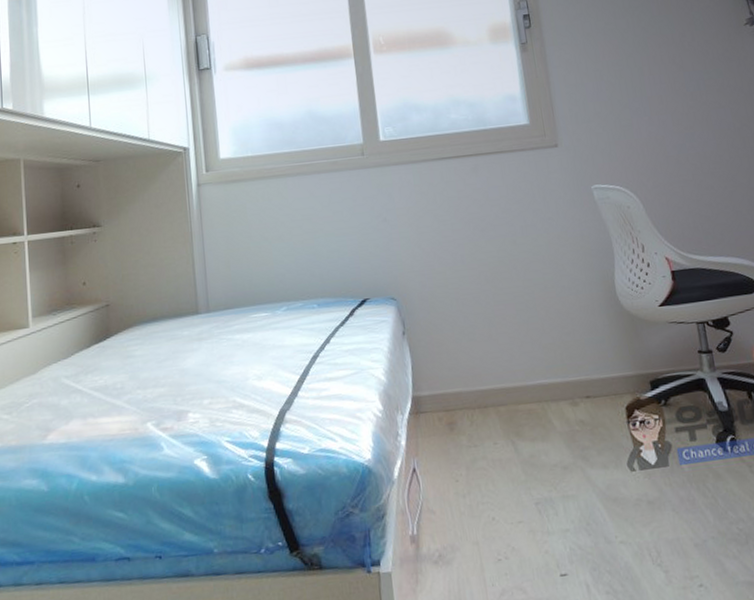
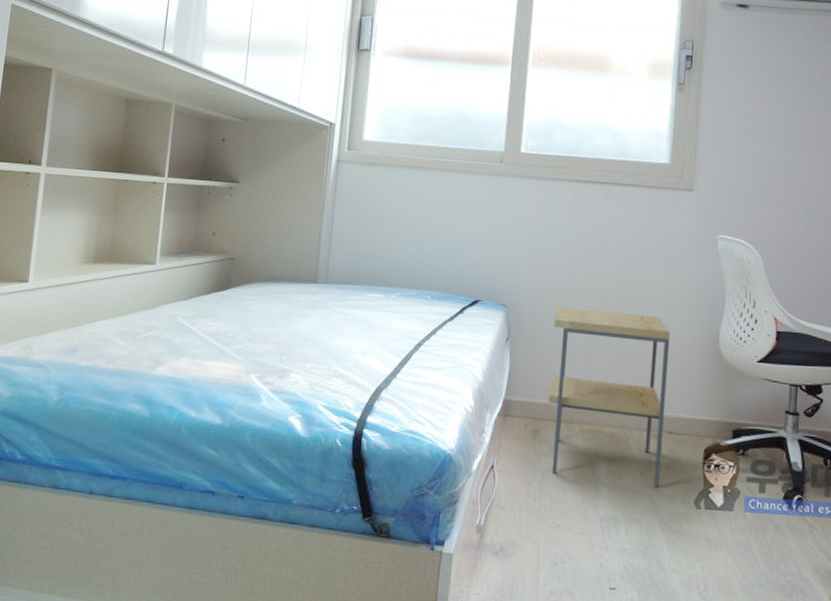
side table: none [446,280,589,463] -> present [548,306,671,488]

